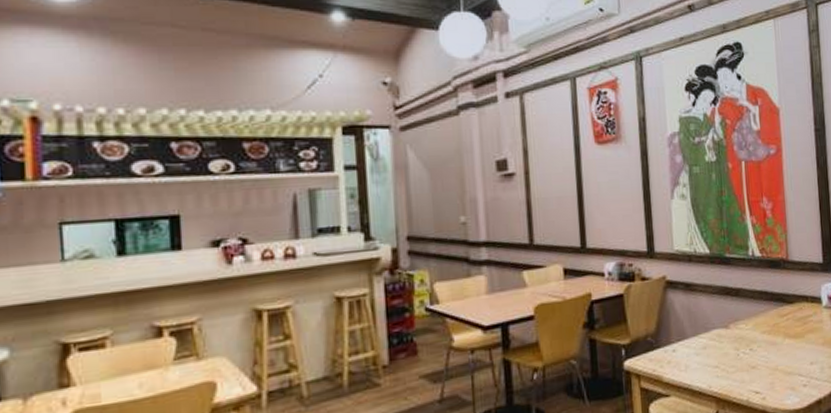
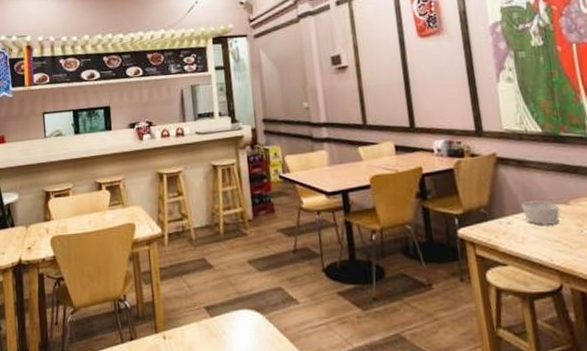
ramekin: none [687,326,721,351] -> present [522,201,560,225]

